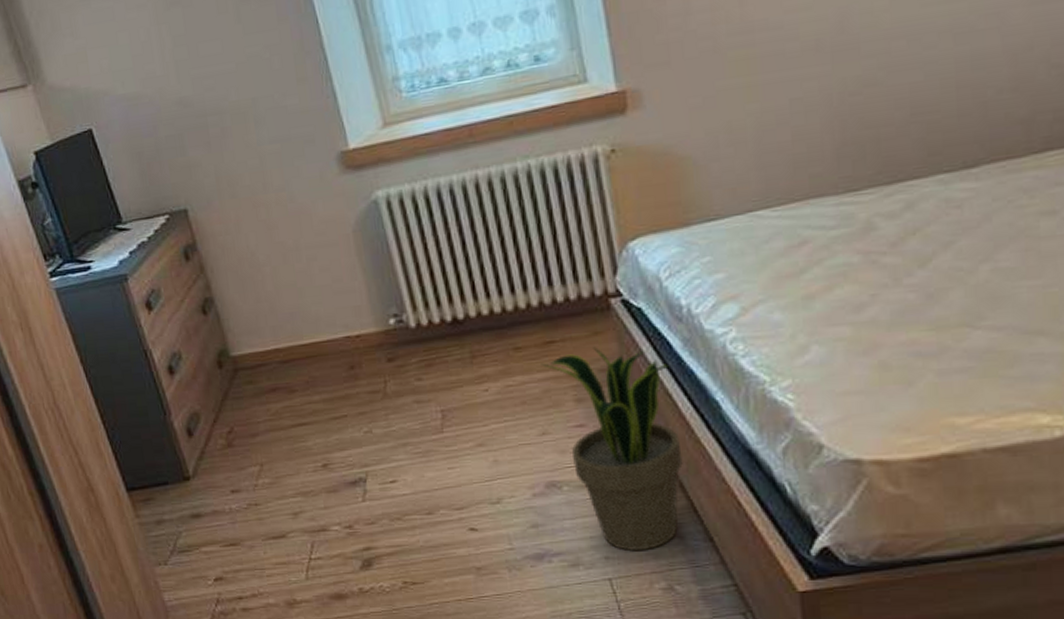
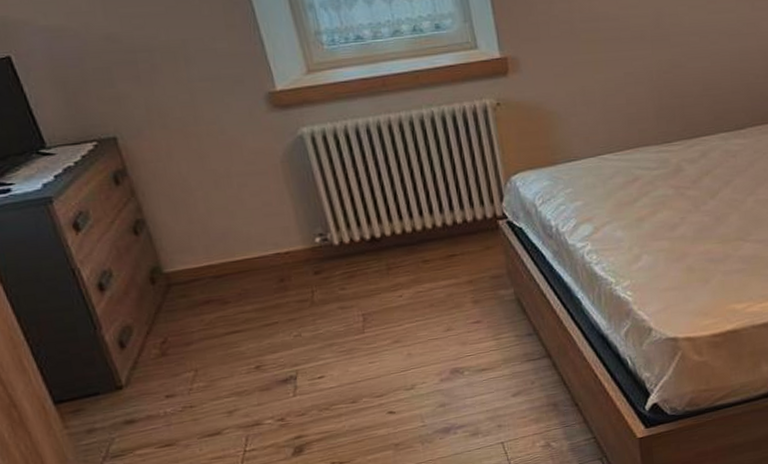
potted plant: present [541,346,683,552] -> none [445,258,555,419]

